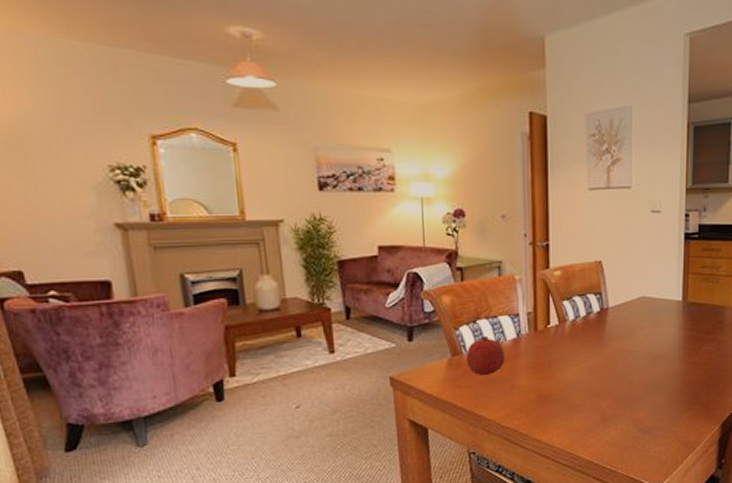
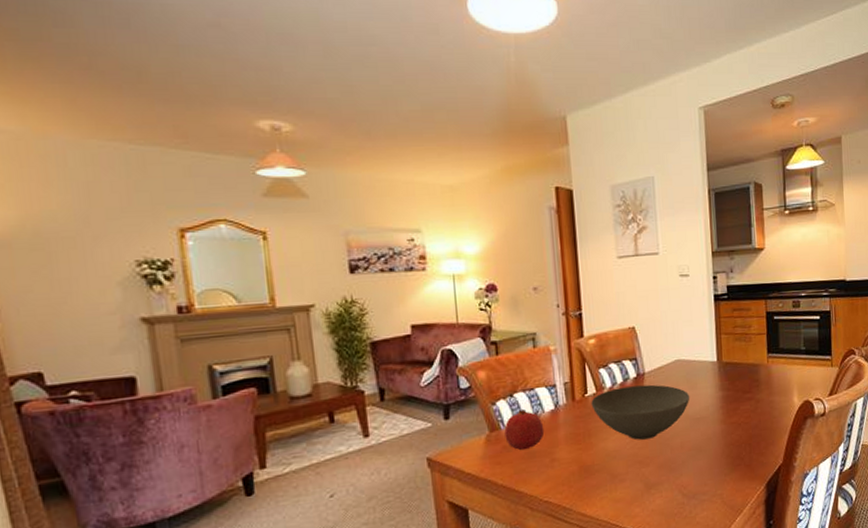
bowl: none [553,320,652,373] -> present [591,384,690,440]

